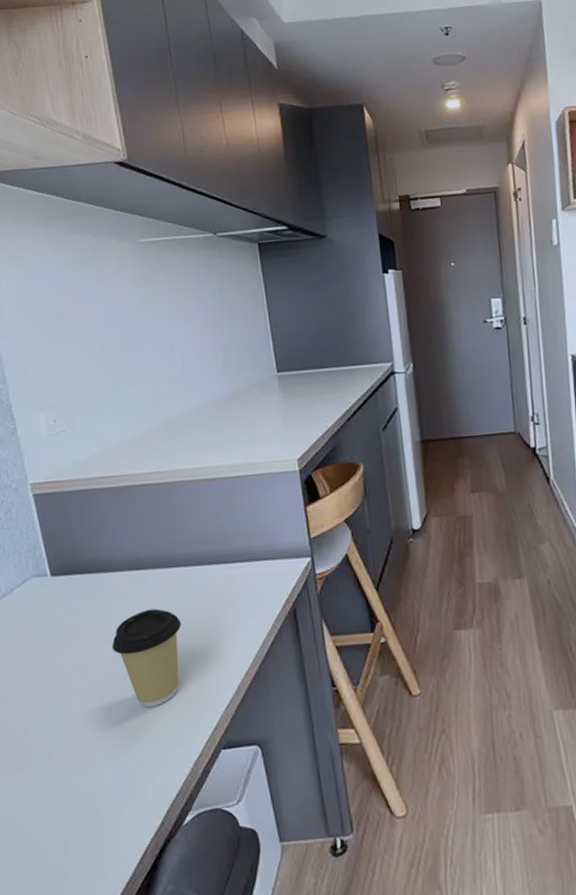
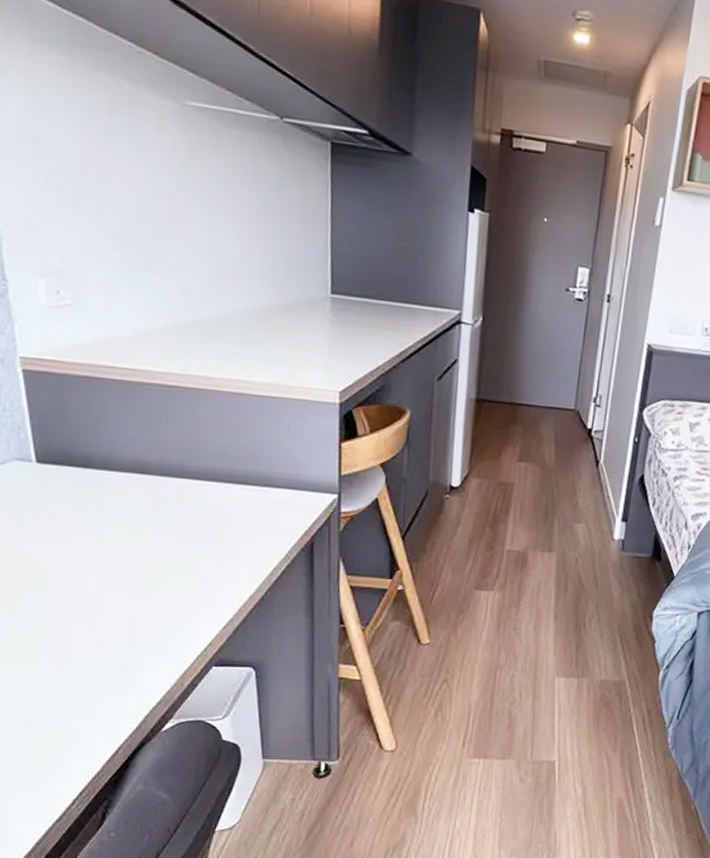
coffee cup: present [112,608,182,708] -> none [102,516,185,615]

